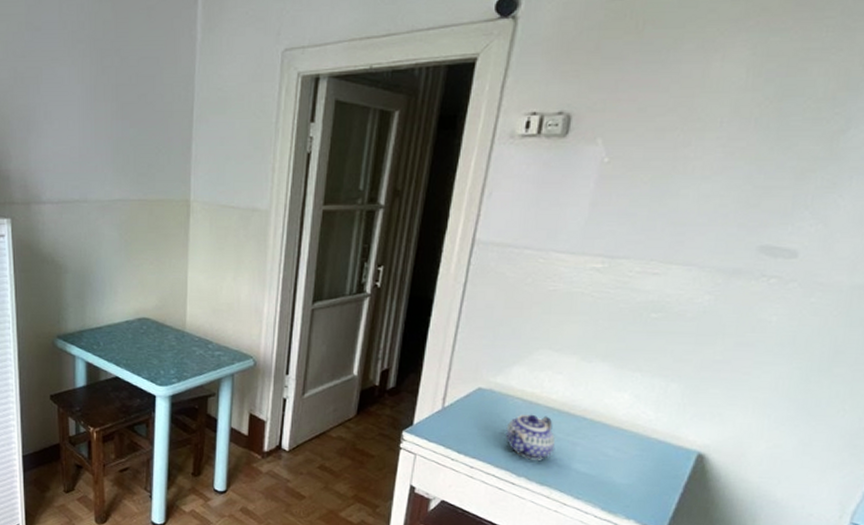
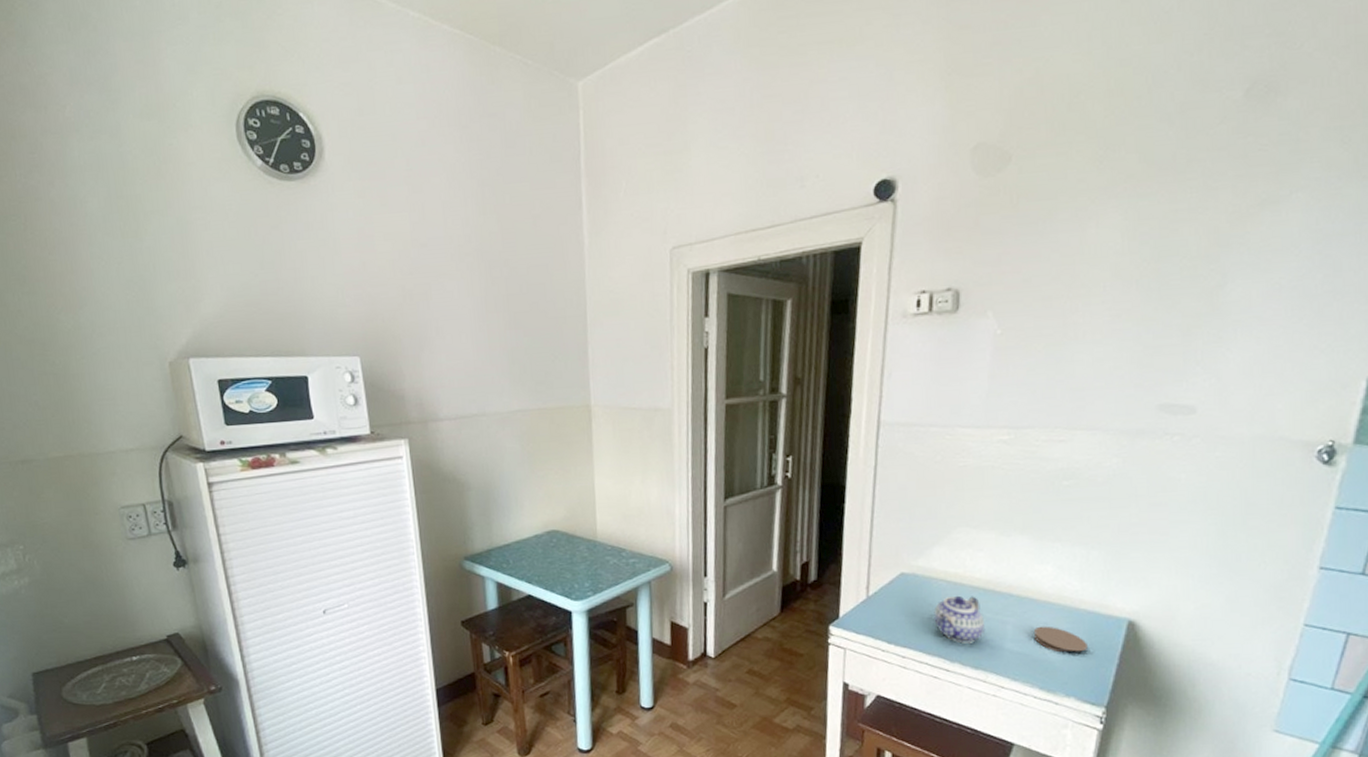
coaster: none [601,450,654,479] -> present [1033,626,1088,652]

